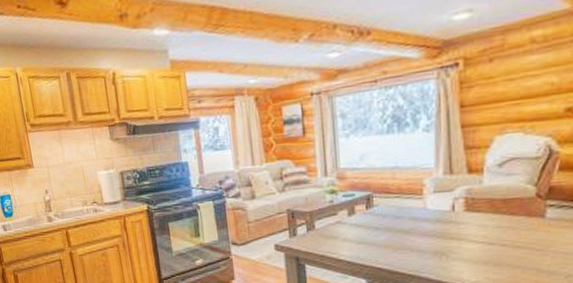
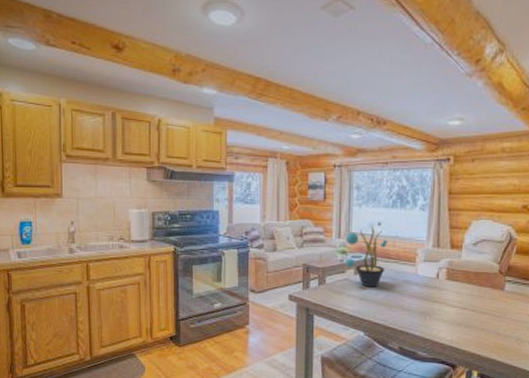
potted plant: none [333,152,385,229] -> present [345,222,387,288]

